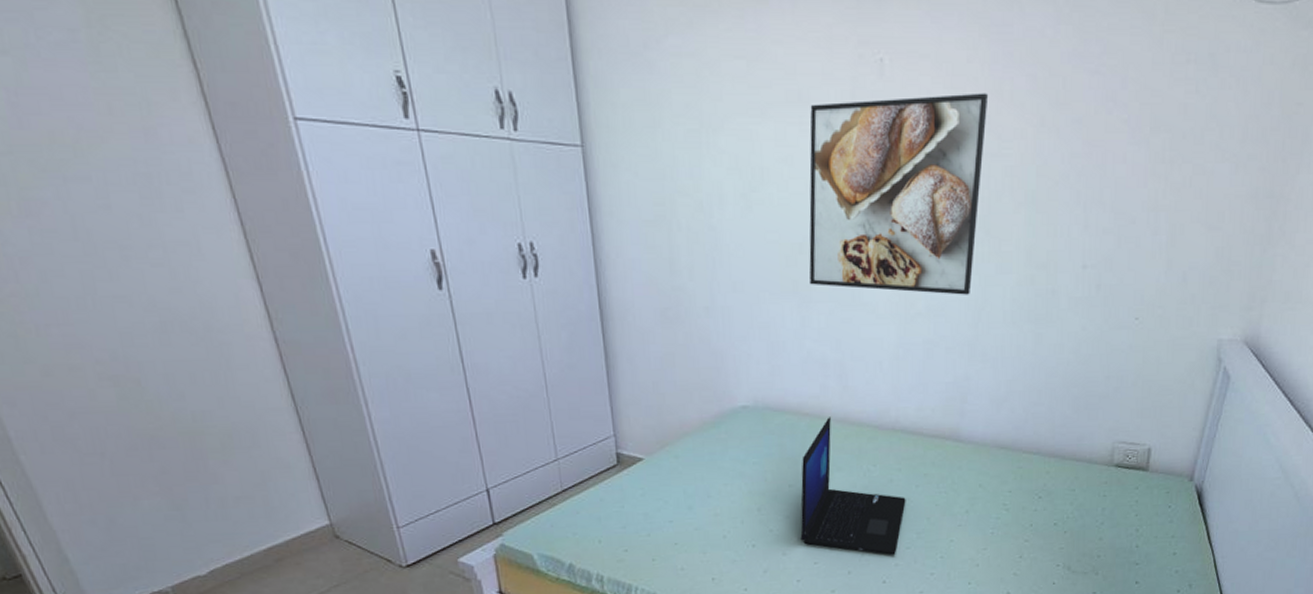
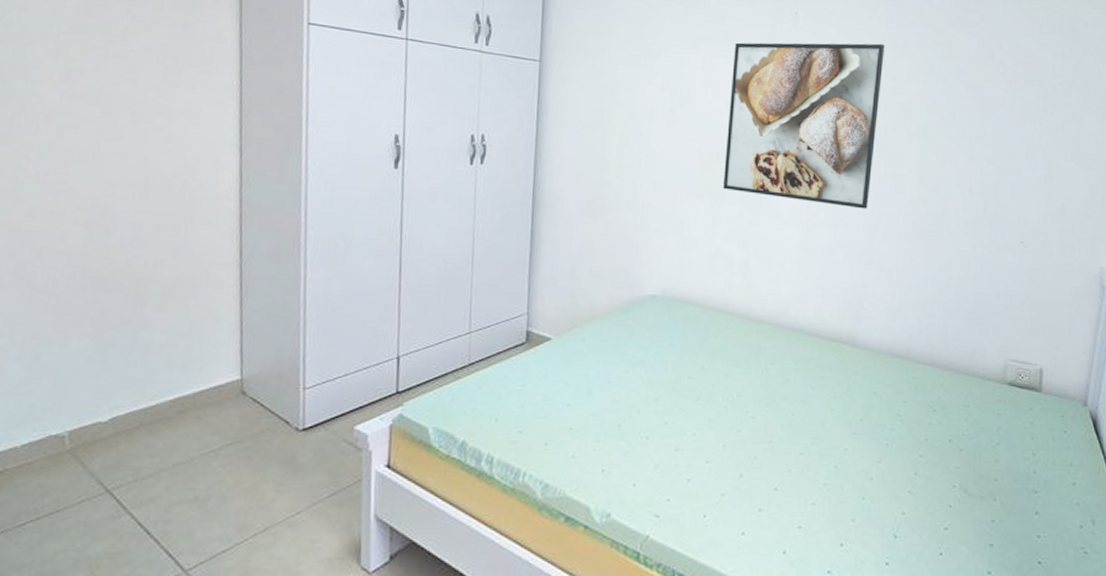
laptop: present [800,417,906,555] -> none [694,312,802,460]

